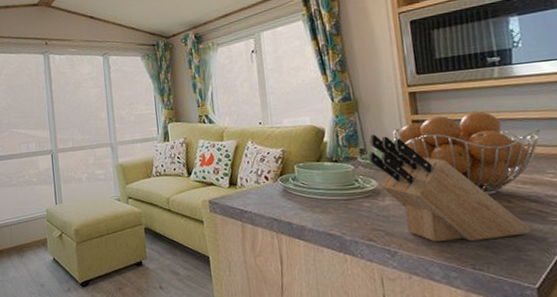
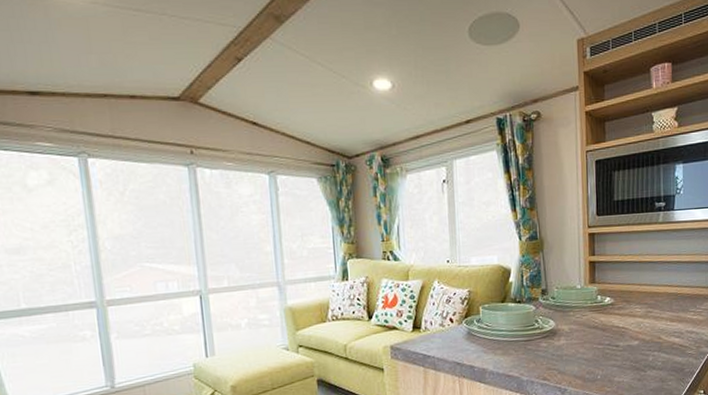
knife block: present [368,134,531,242] -> none [548,275,673,378]
fruit basket: present [393,111,540,196] -> none [572,254,688,333]

